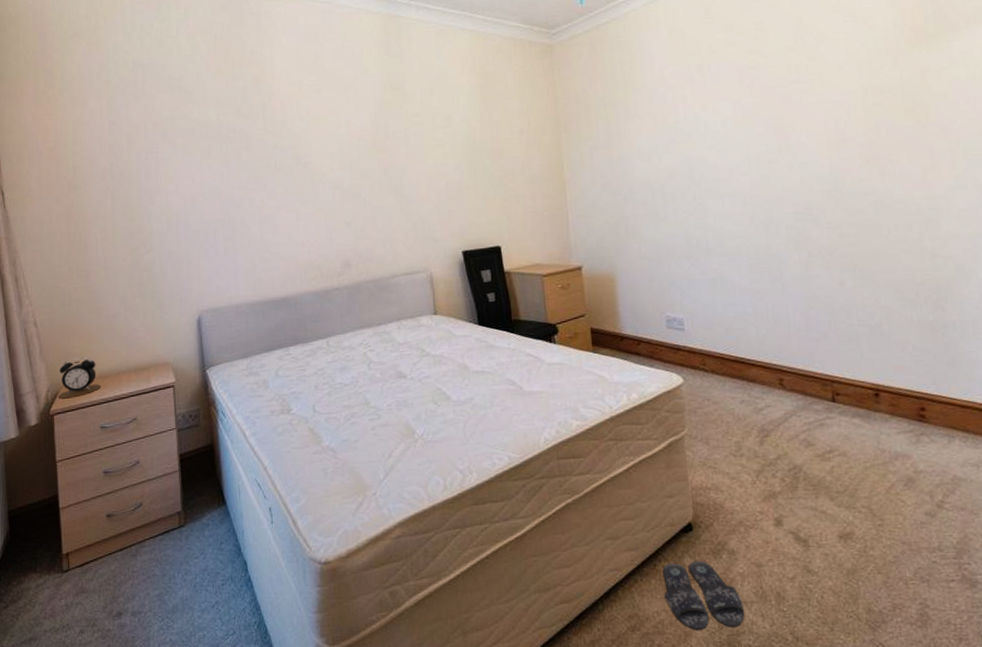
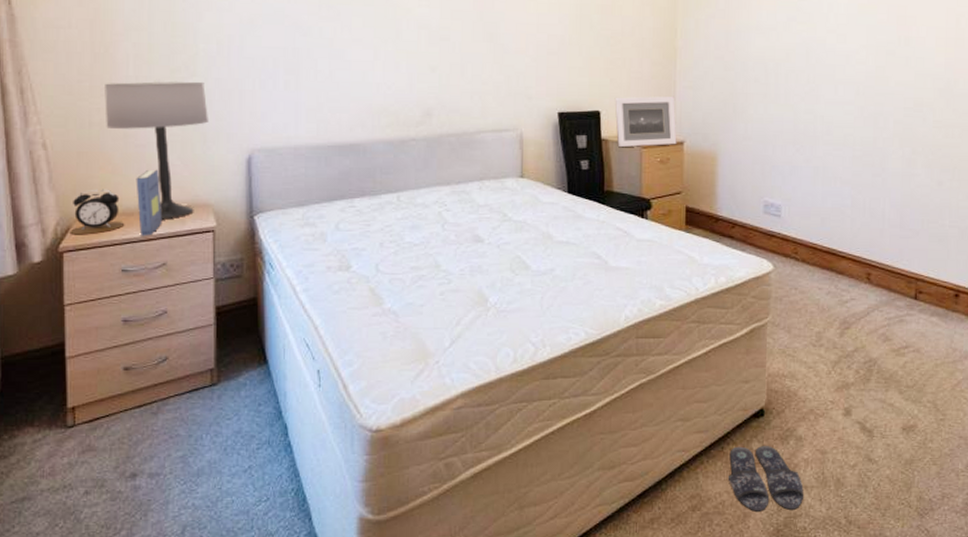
table lamp: none [80,256,164,380] -> present [105,80,208,220]
book: none [108,336,132,397] -> present [136,169,163,237]
picture frame: none [512,225,575,278] -> present [614,96,677,148]

